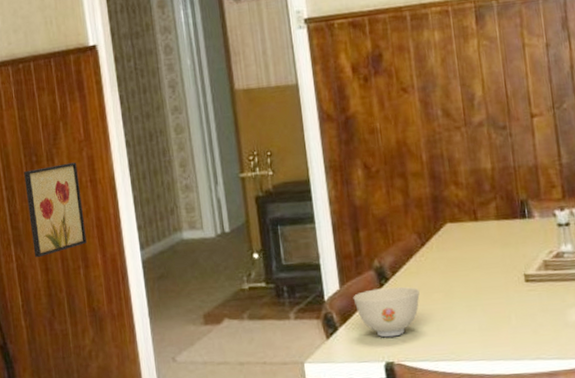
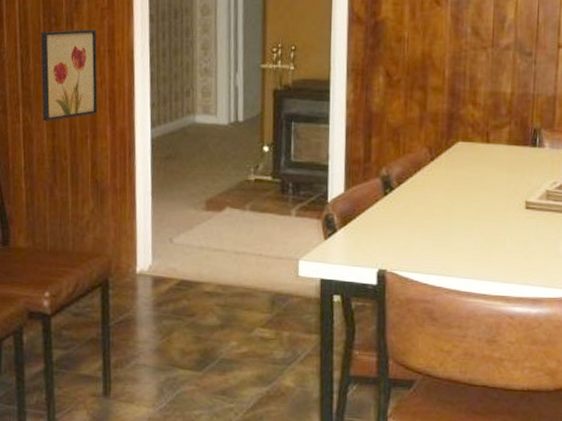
bowl: present [353,286,420,338] -> none [356,196,422,246]

